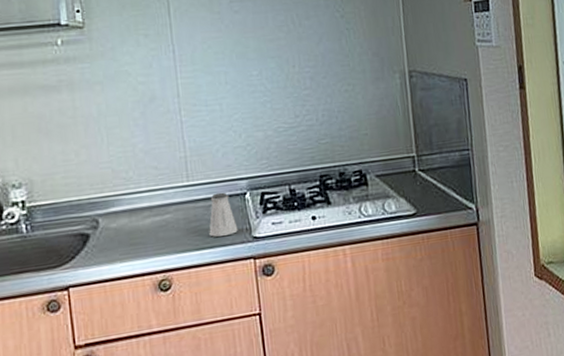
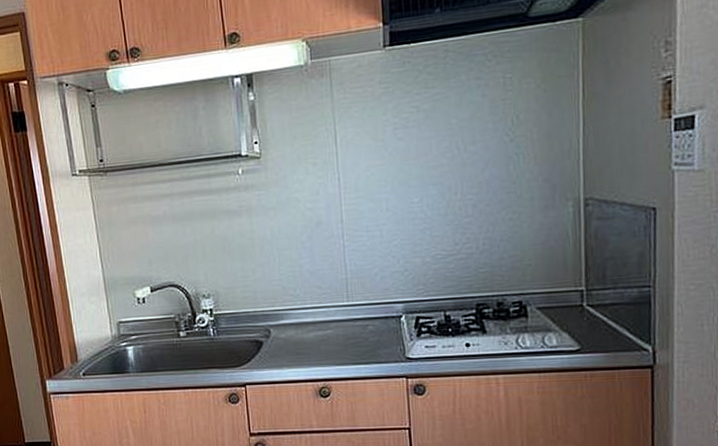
saltshaker: present [209,192,238,237] -> none [365,313,392,354]

